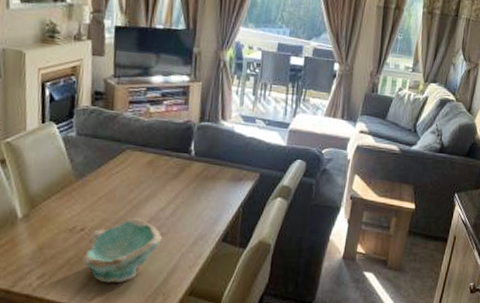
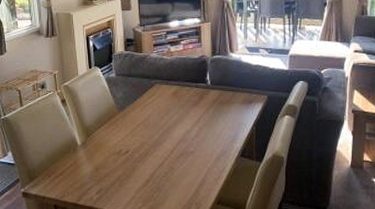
bowl: present [80,217,163,283] -> none [128,140,191,196]

